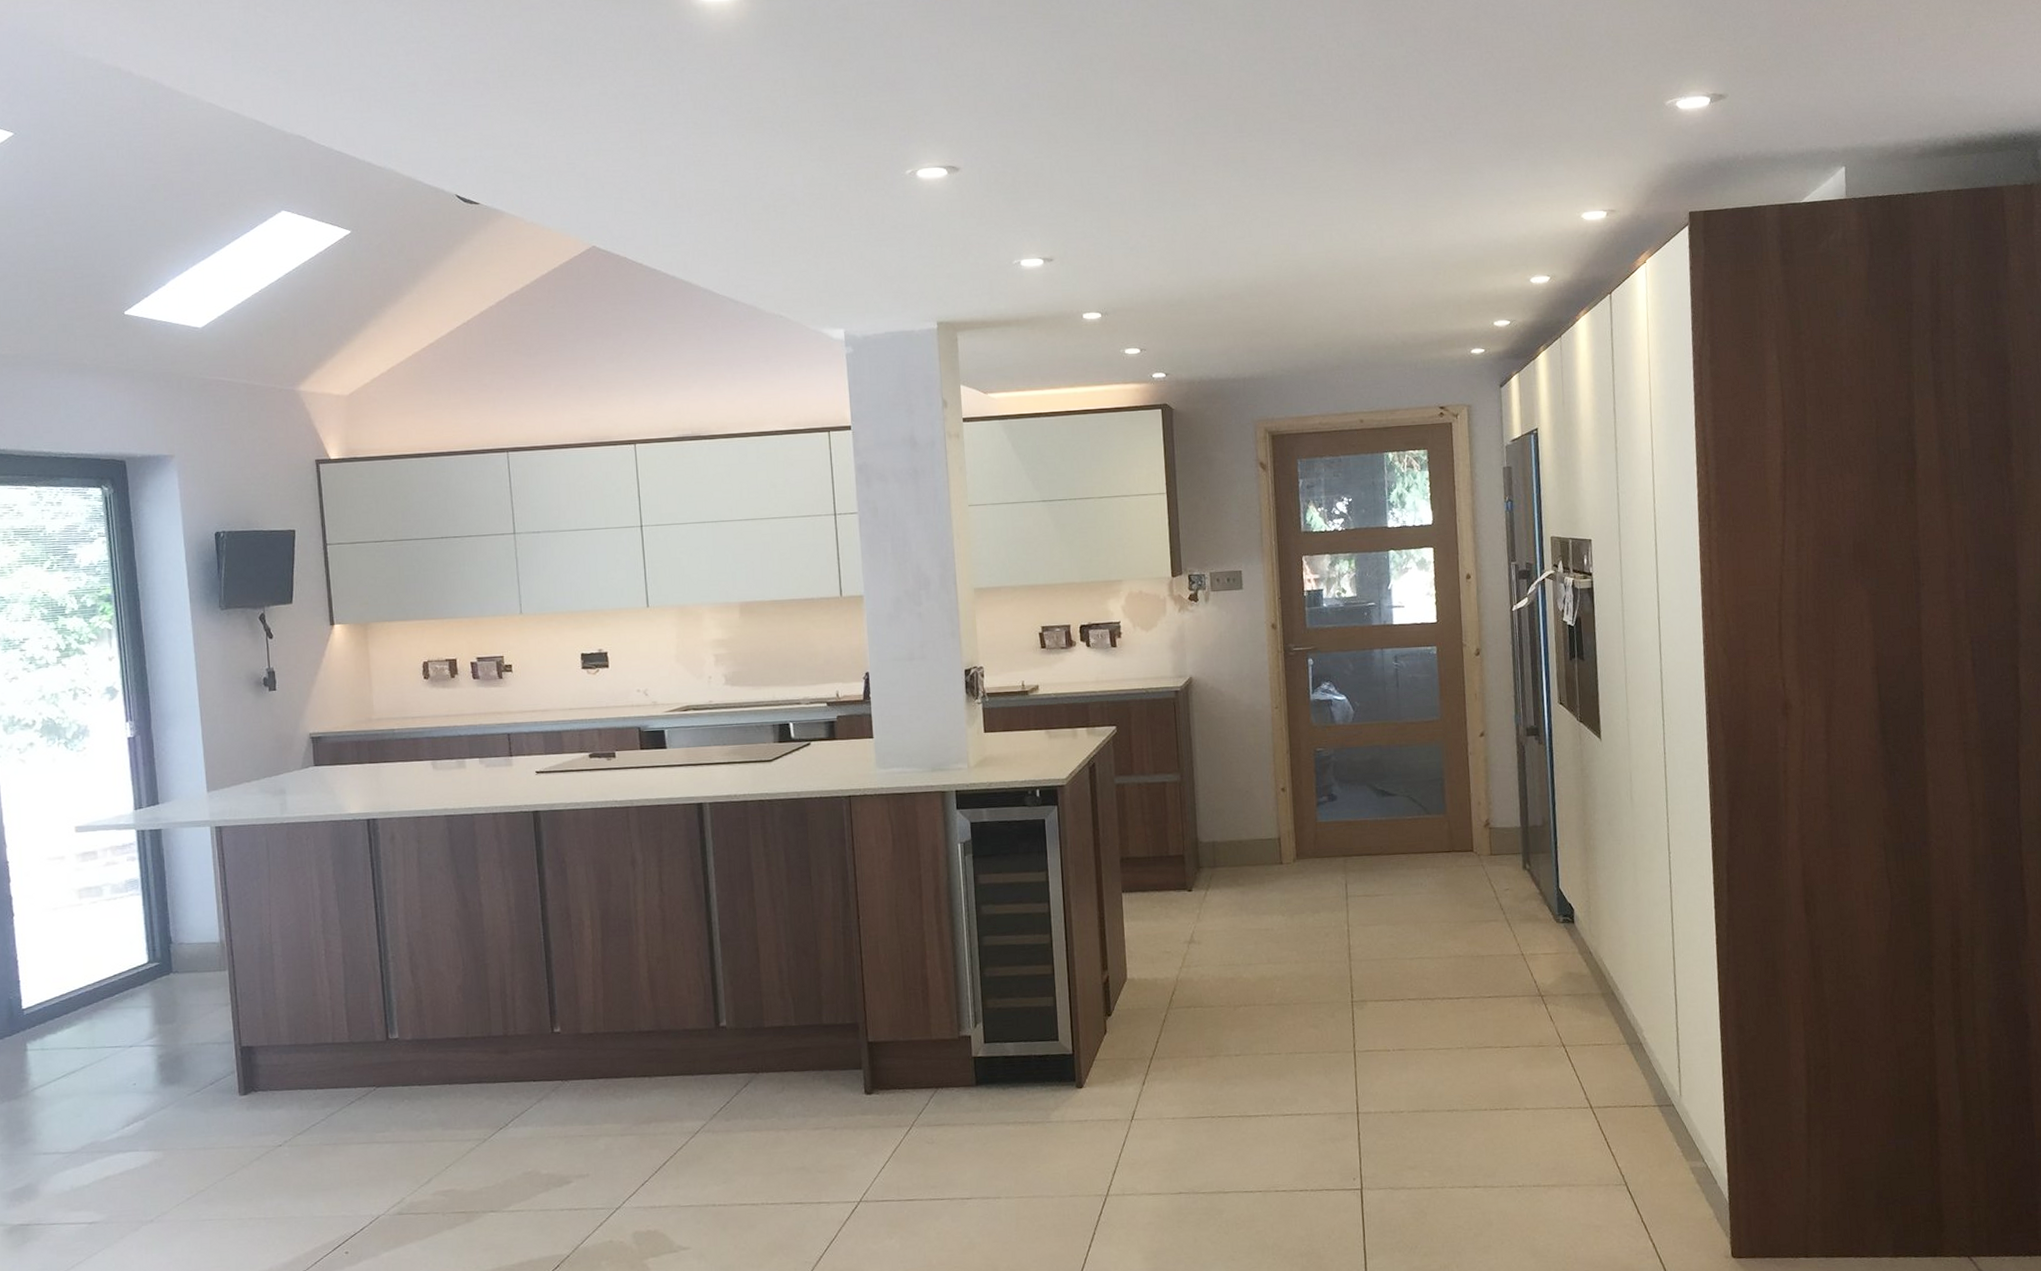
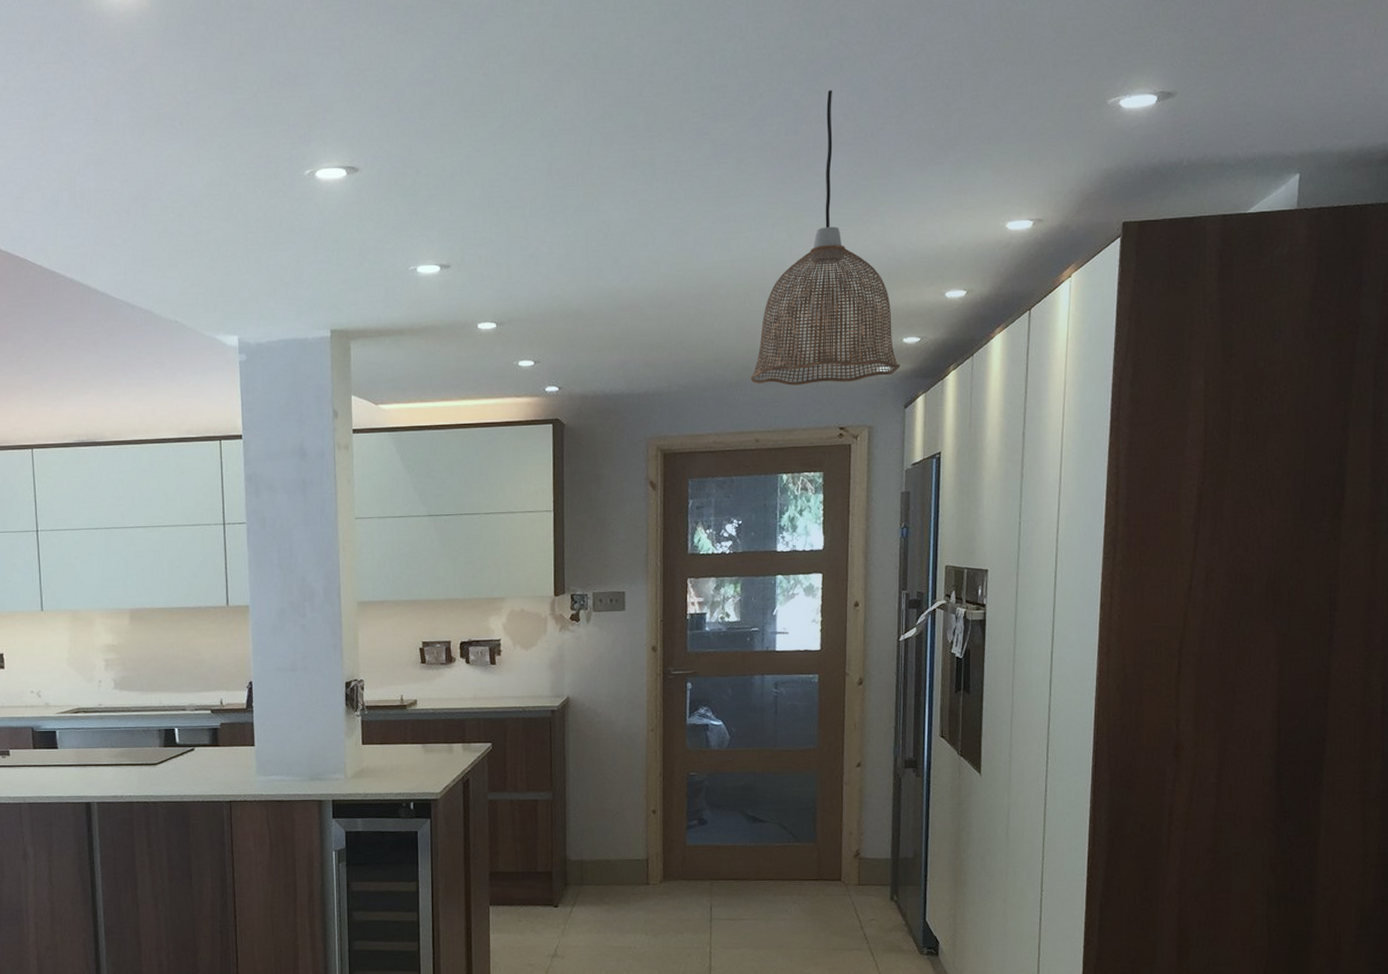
pendant lamp: none [1351,93,1493,368] -> present [751,90,900,386]

